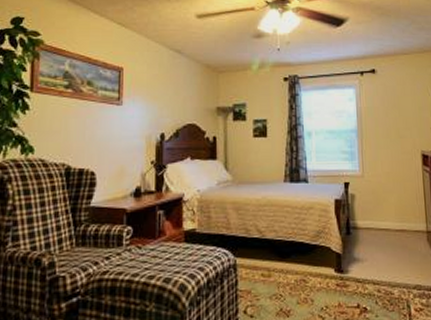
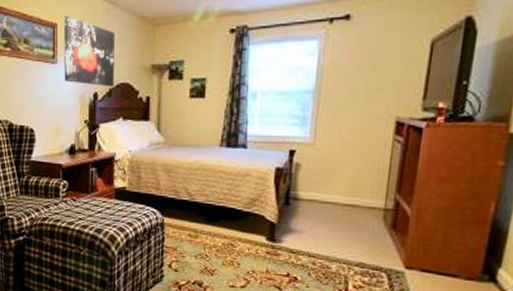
wall art: none [129,61,181,128] -> present [63,16,115,87]

